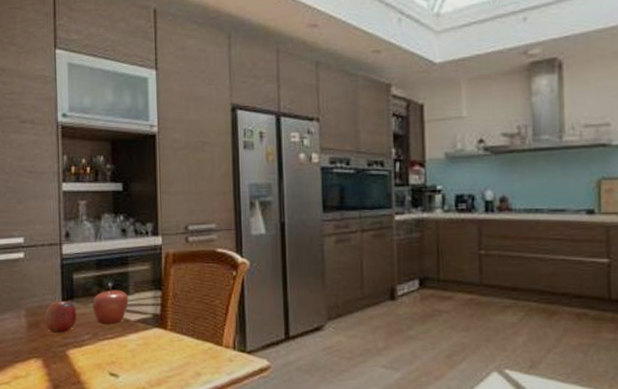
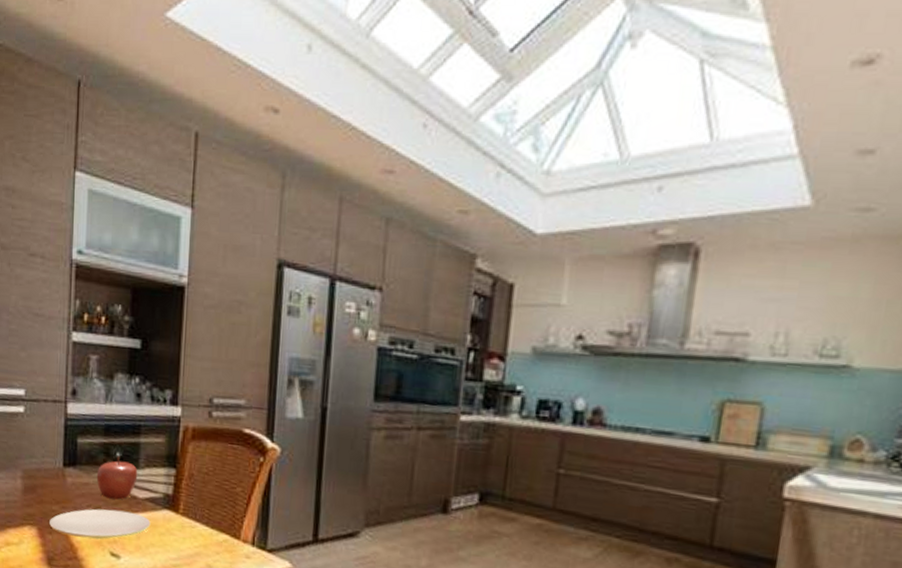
fruit: present [44,301,77,333] -> none [42,465,79,502]
plate: none [53,334,144,363] -> present [49,509,151,540]

